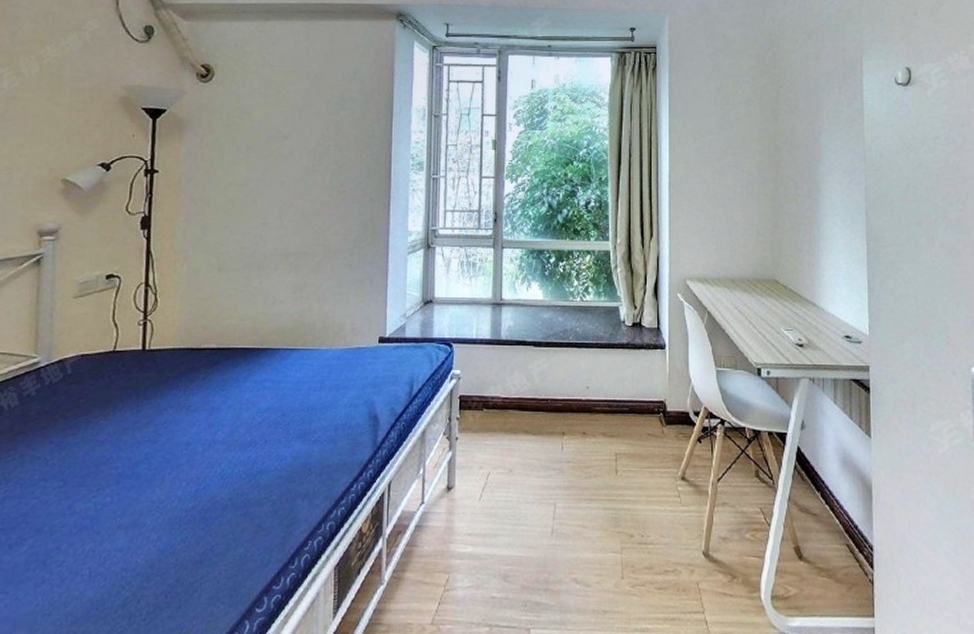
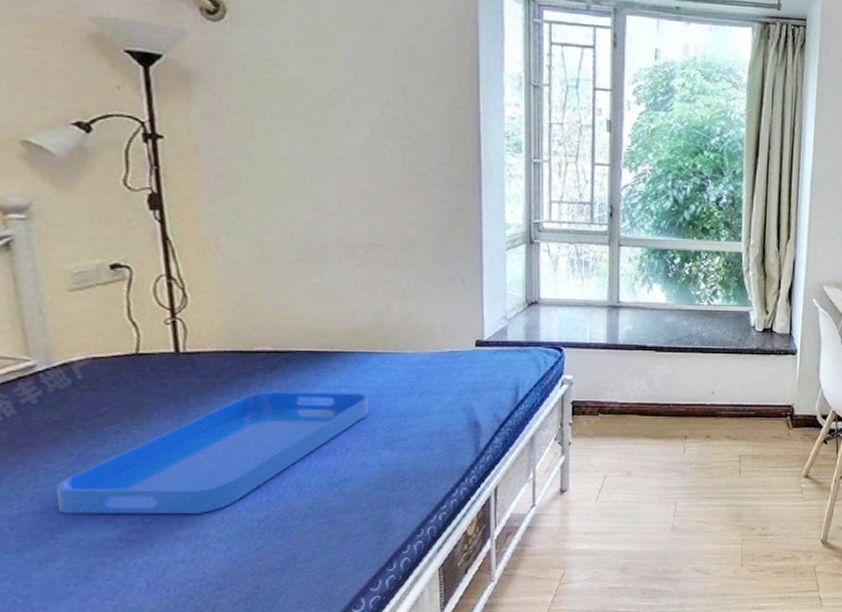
serving tray: none [33,384,287,503] -> present [56,390,368,515]

